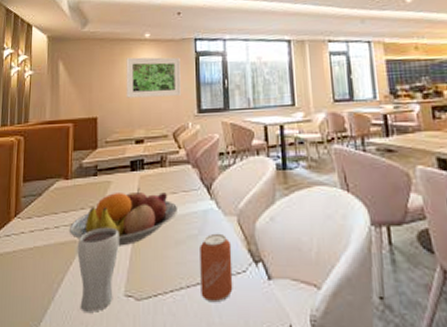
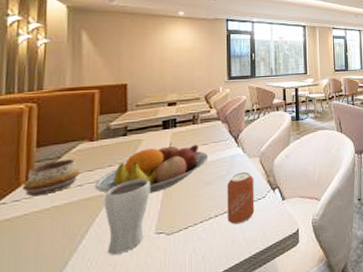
decorative bowl: none [12,196,56,234] -> present [22,158,79,197]
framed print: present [126,57,181,98] -> none [158,32,213,67]

